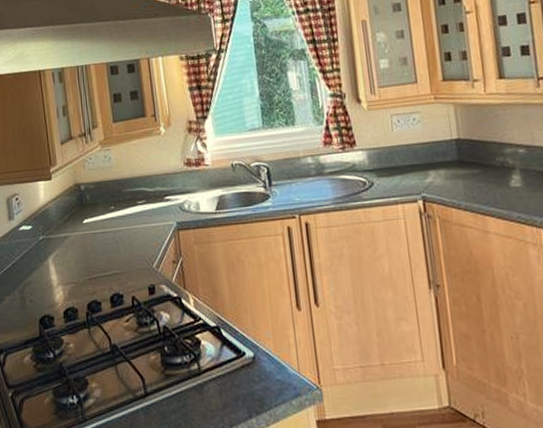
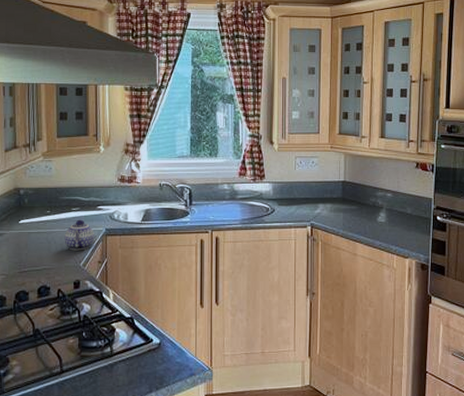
teapot: none [132,213,166,251] -> present [64,219,94,251]

